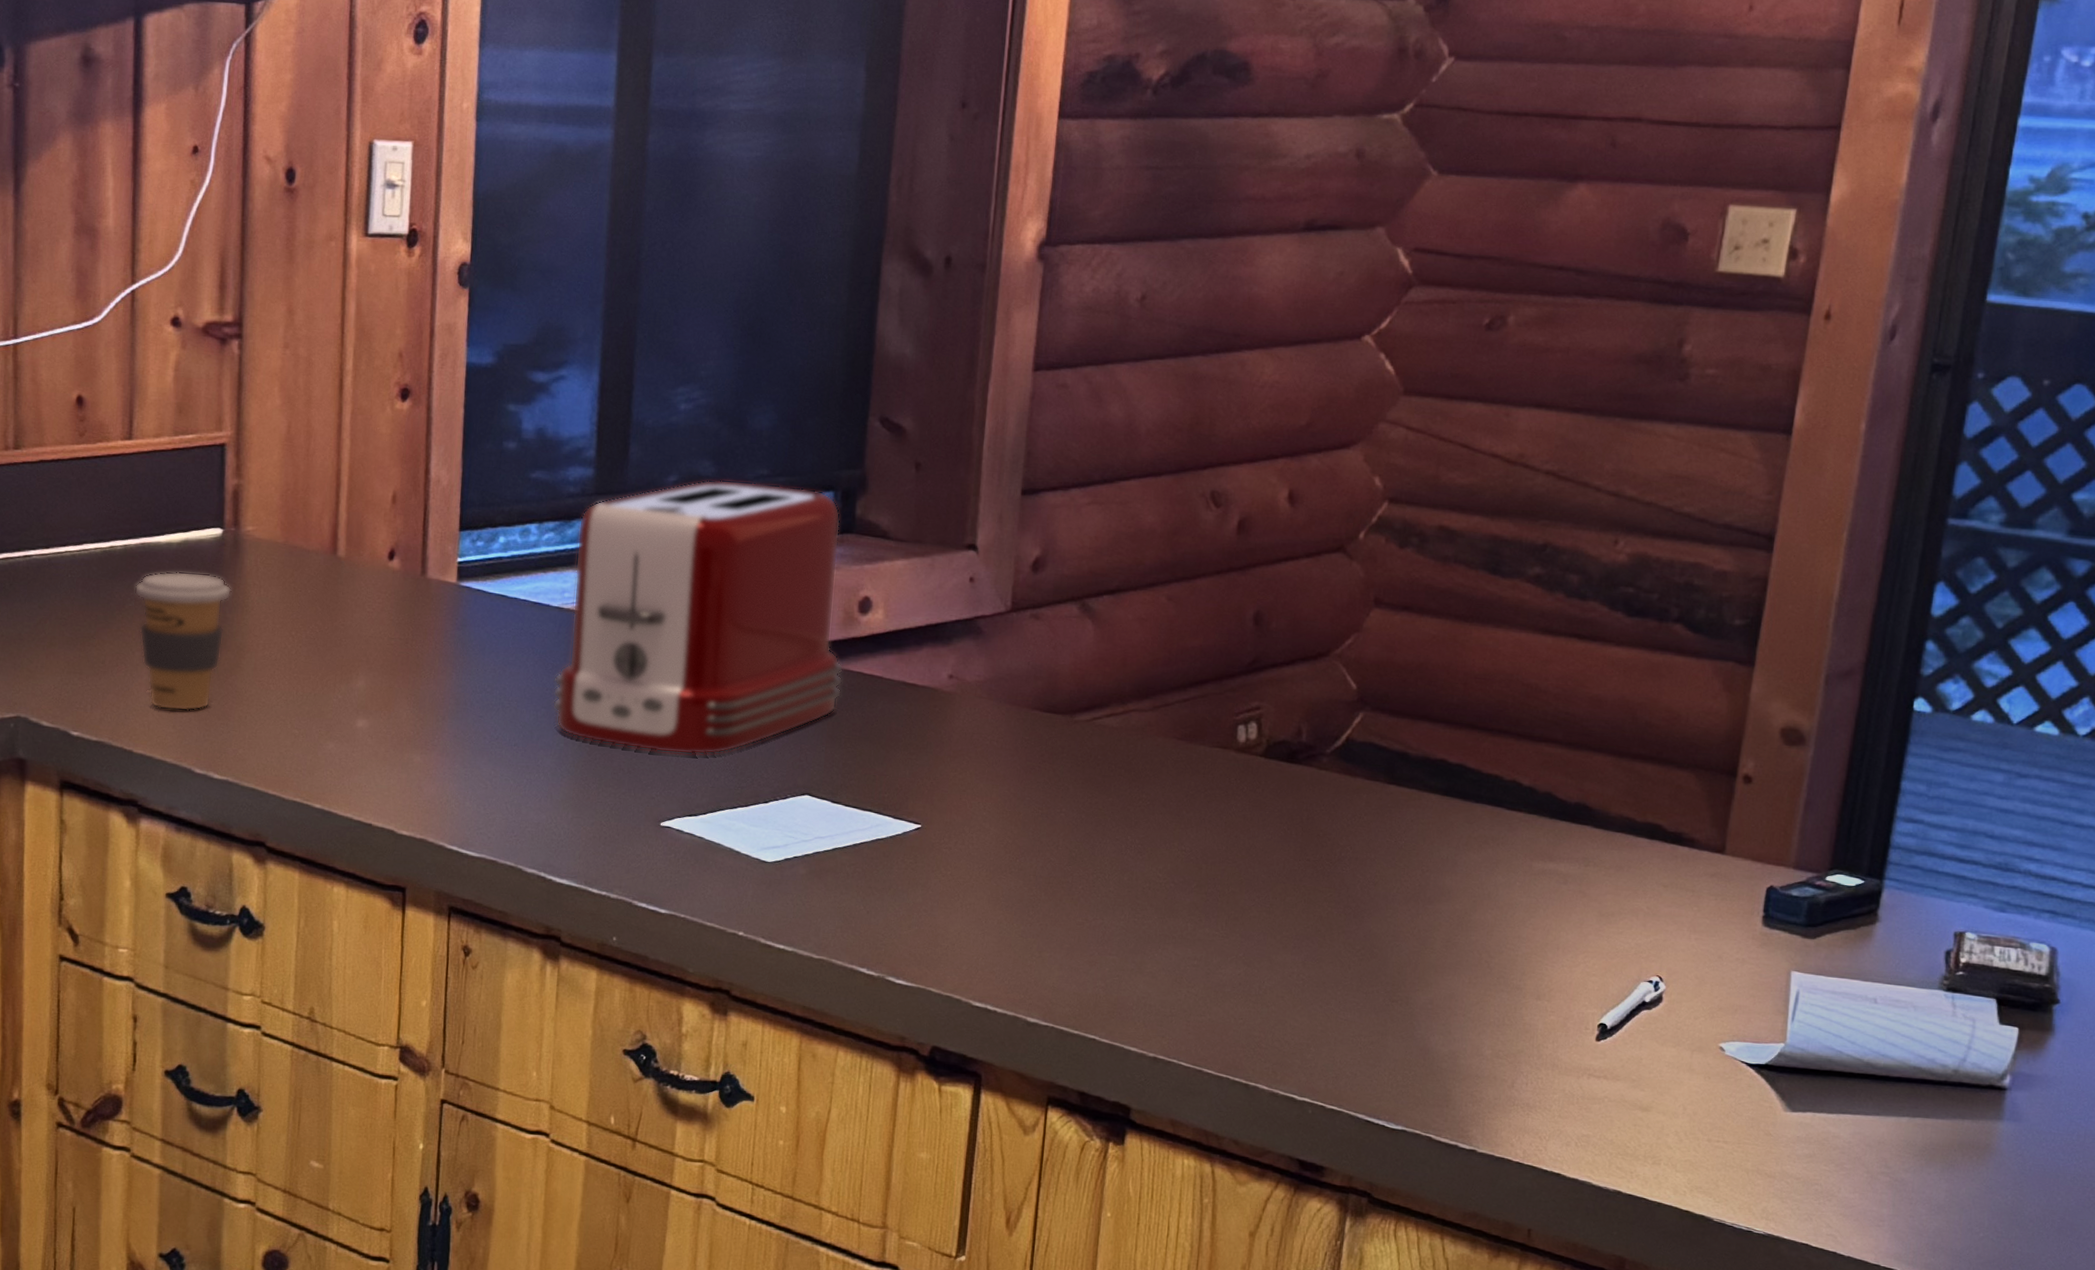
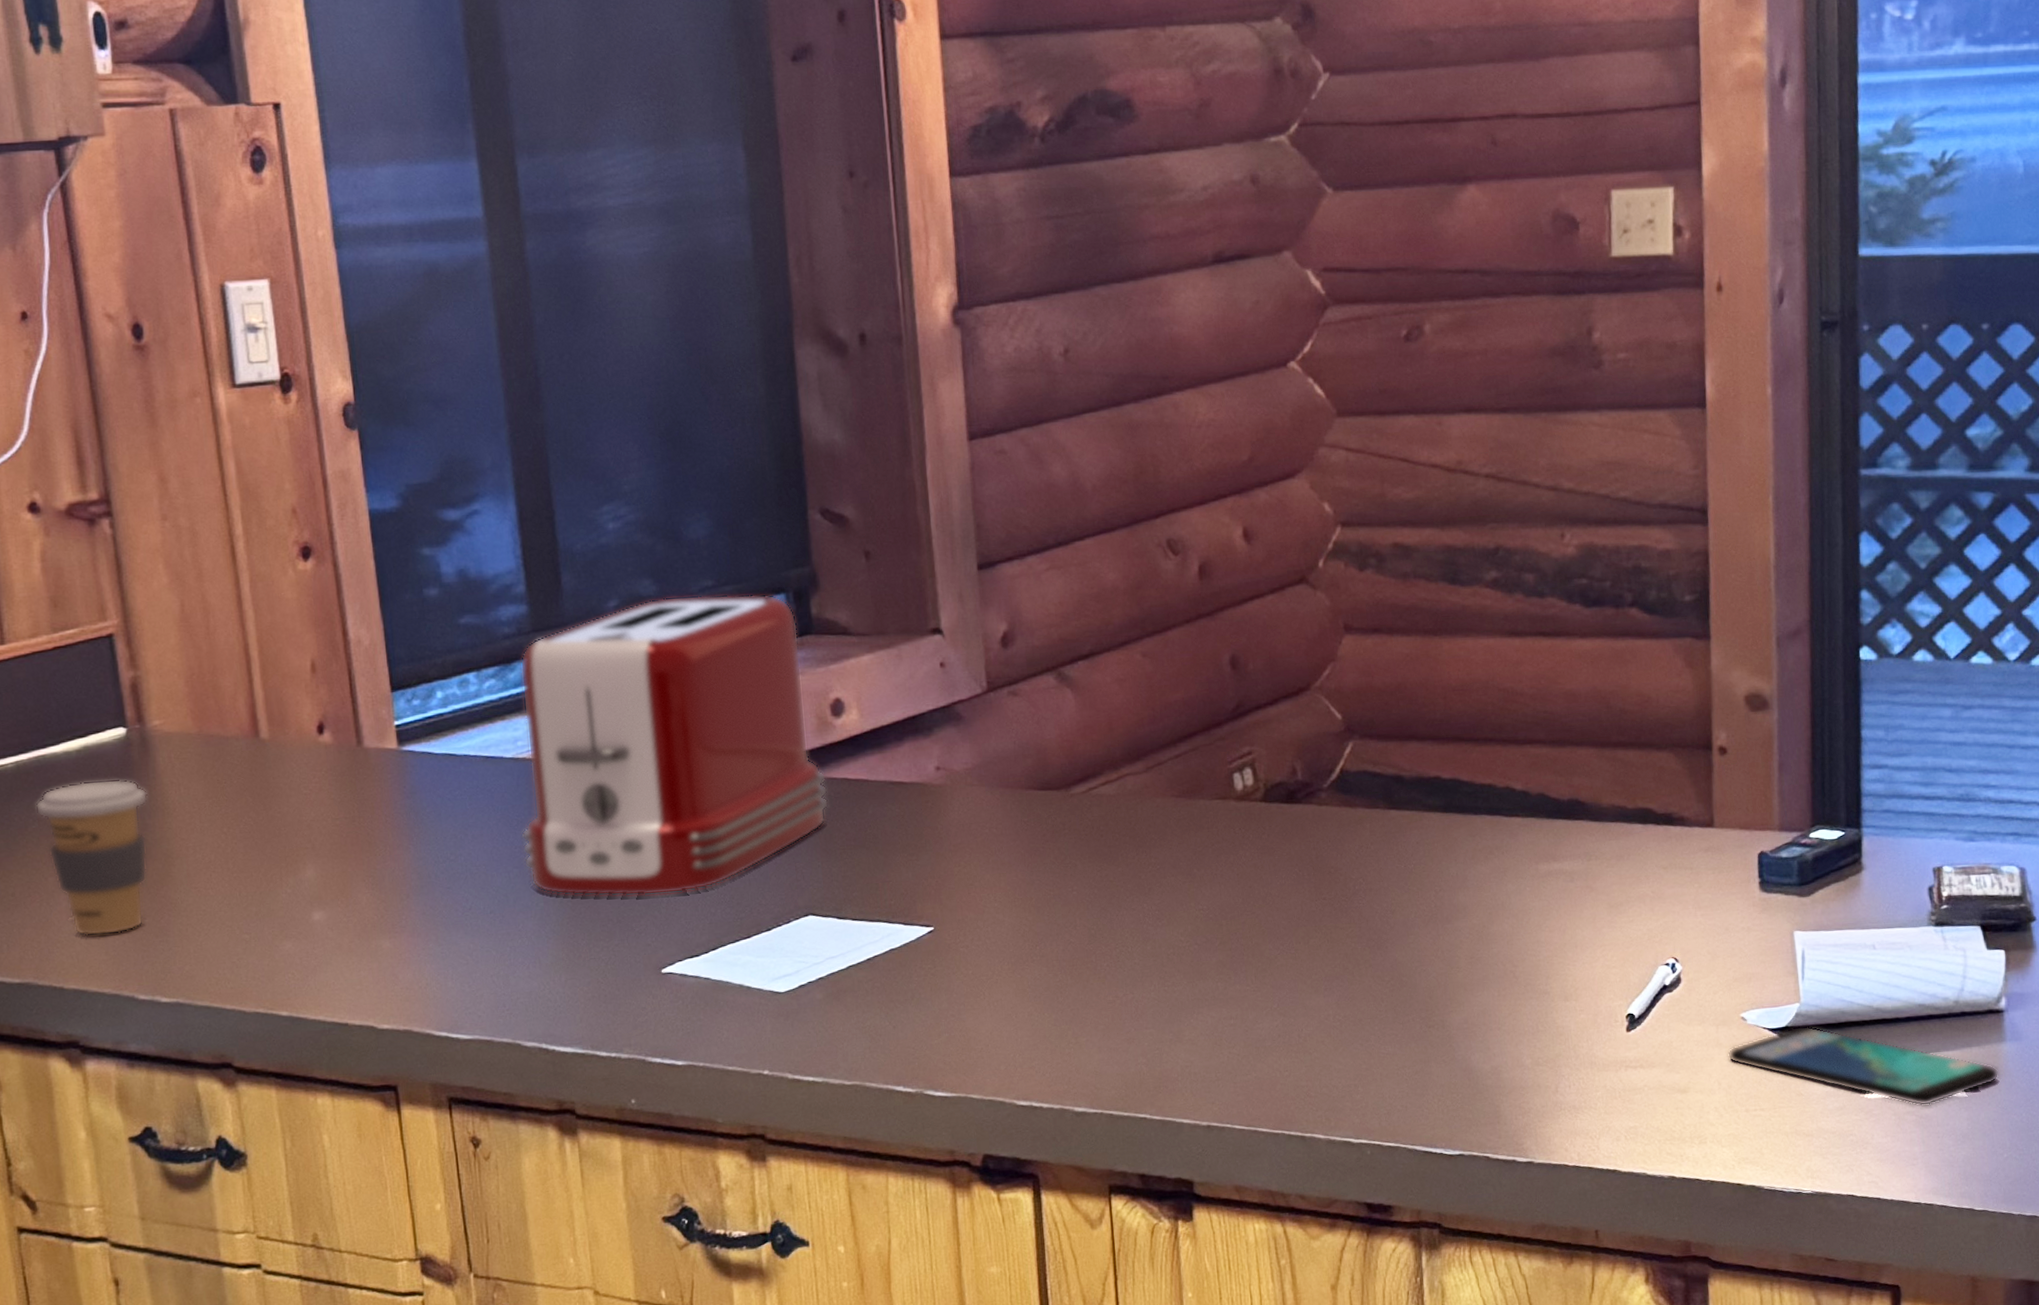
smartphone: none [1697,1066,1990,1170] -> present [1727,1026,1999,1107]

